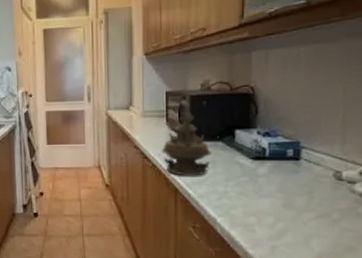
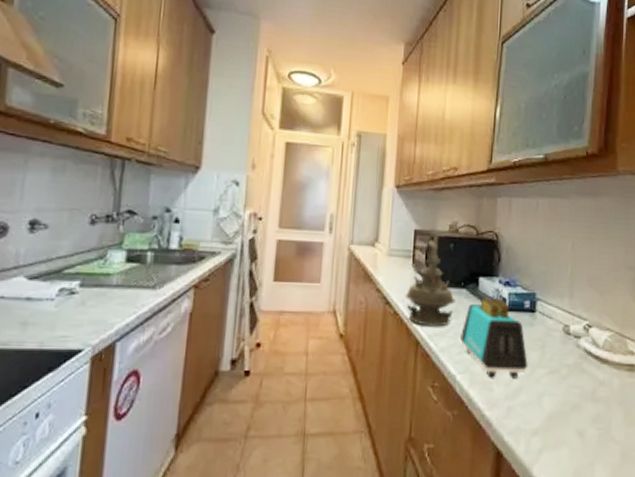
toaster: none [219,148,293,221] -> present [460,298,528,378]

